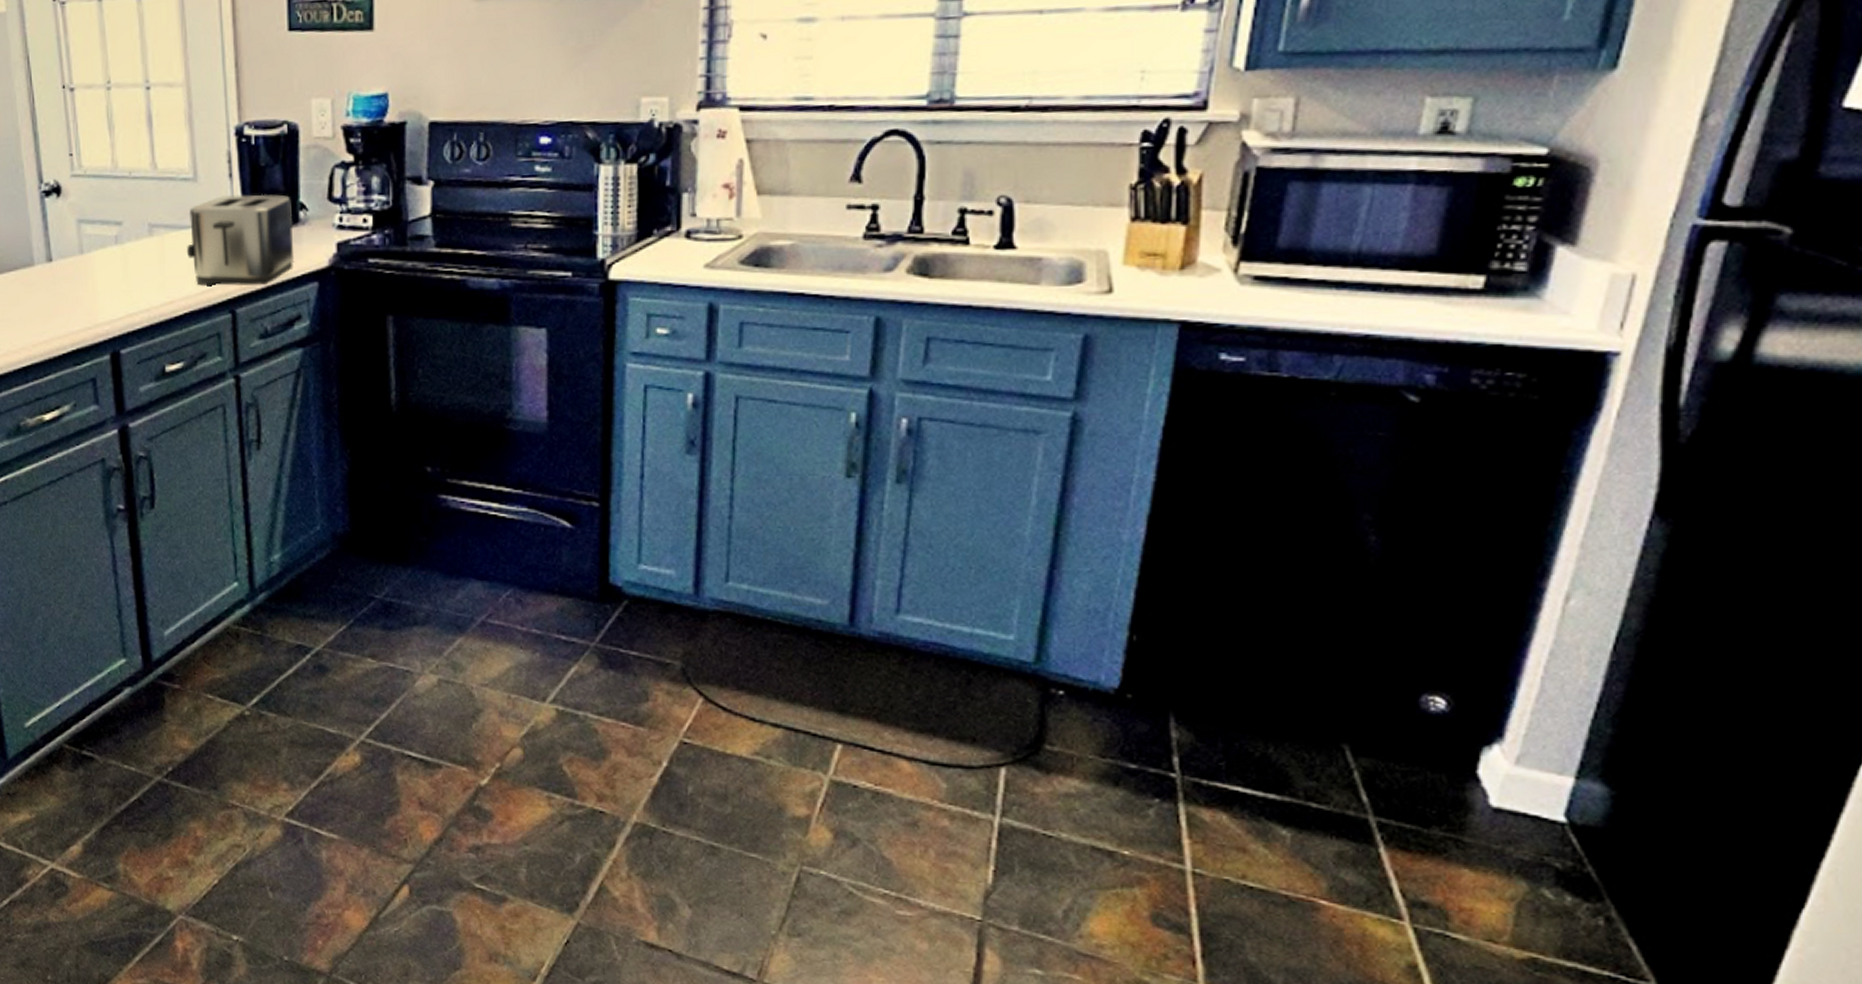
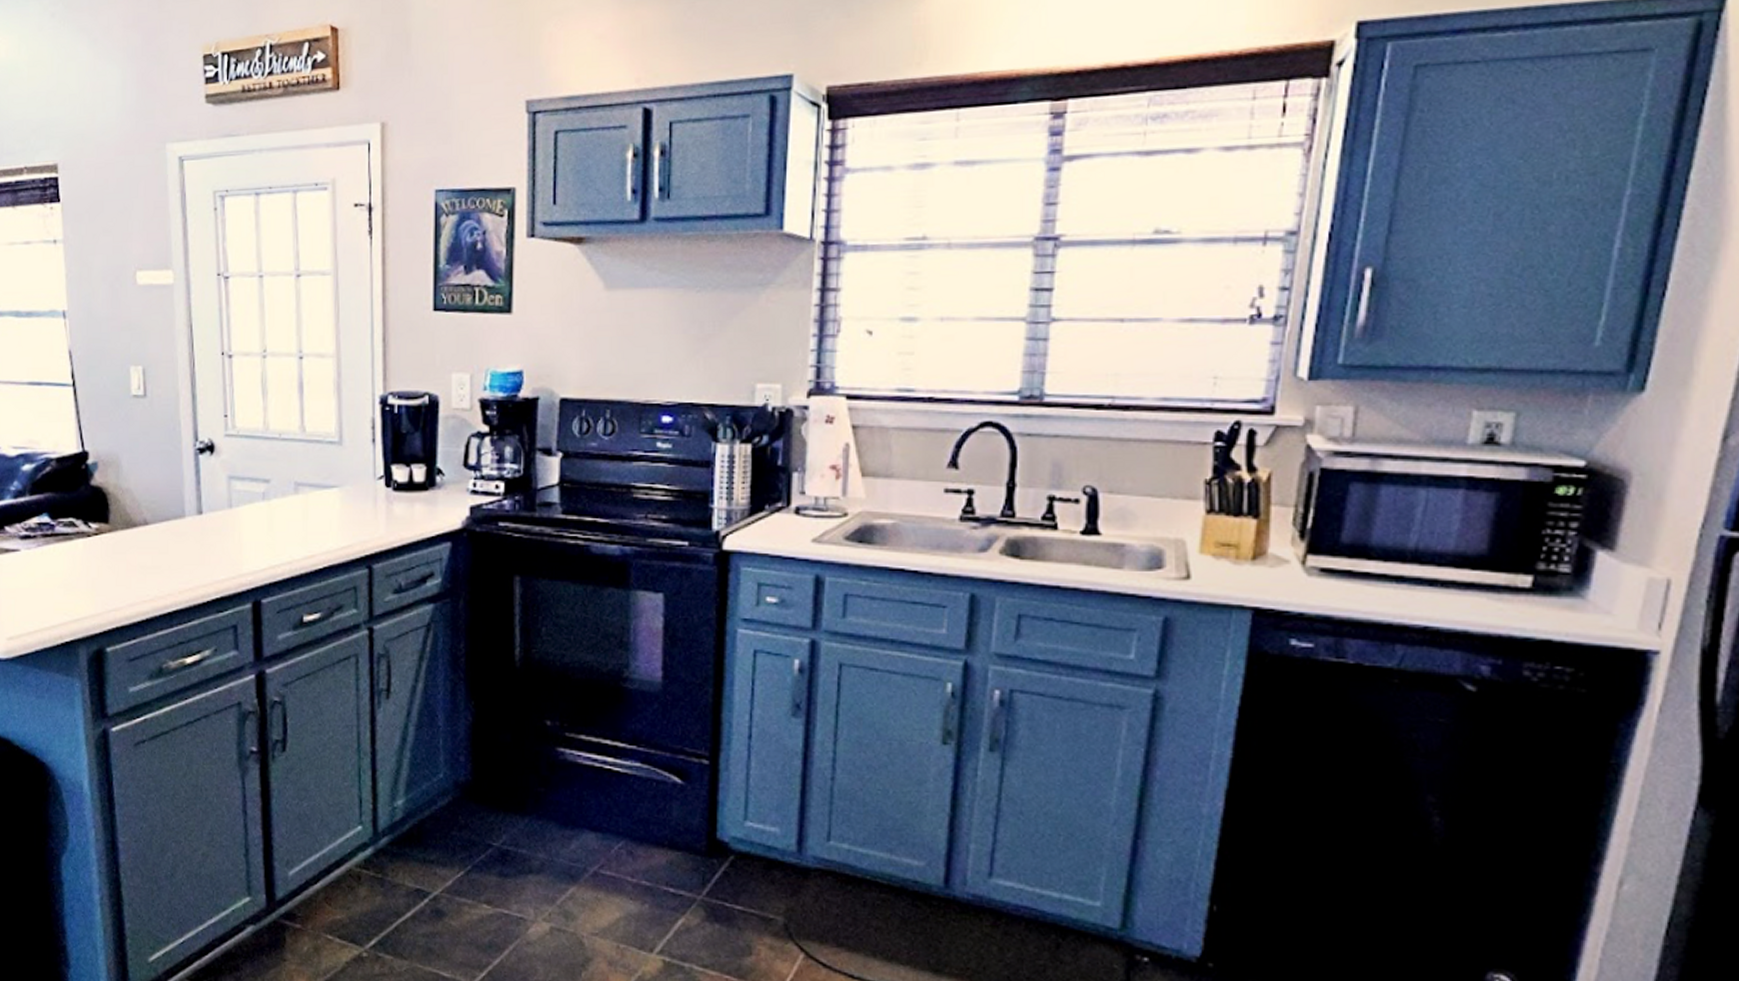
toaster: present [187,194,295,287] -> none [329,458,430,544]

